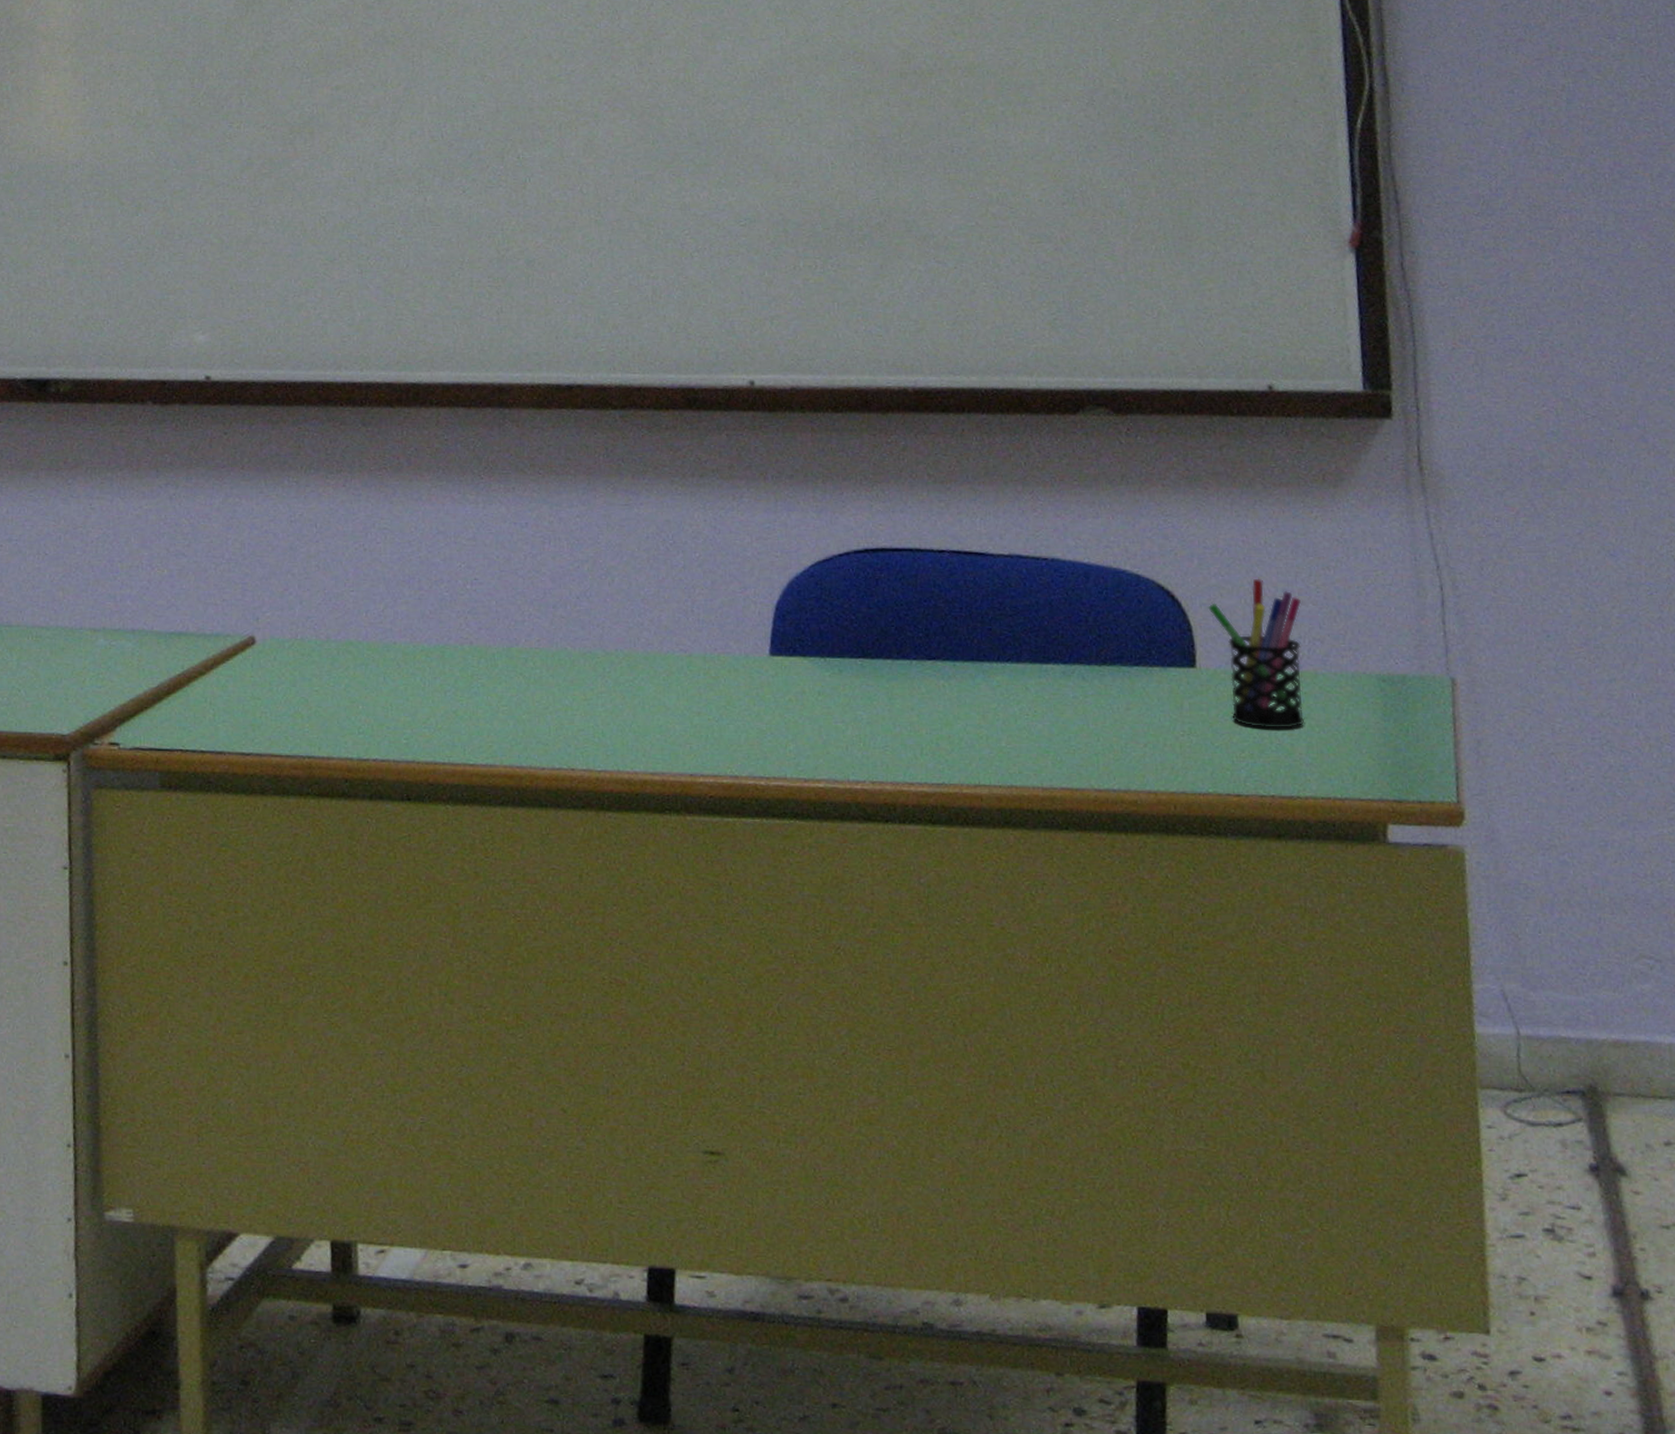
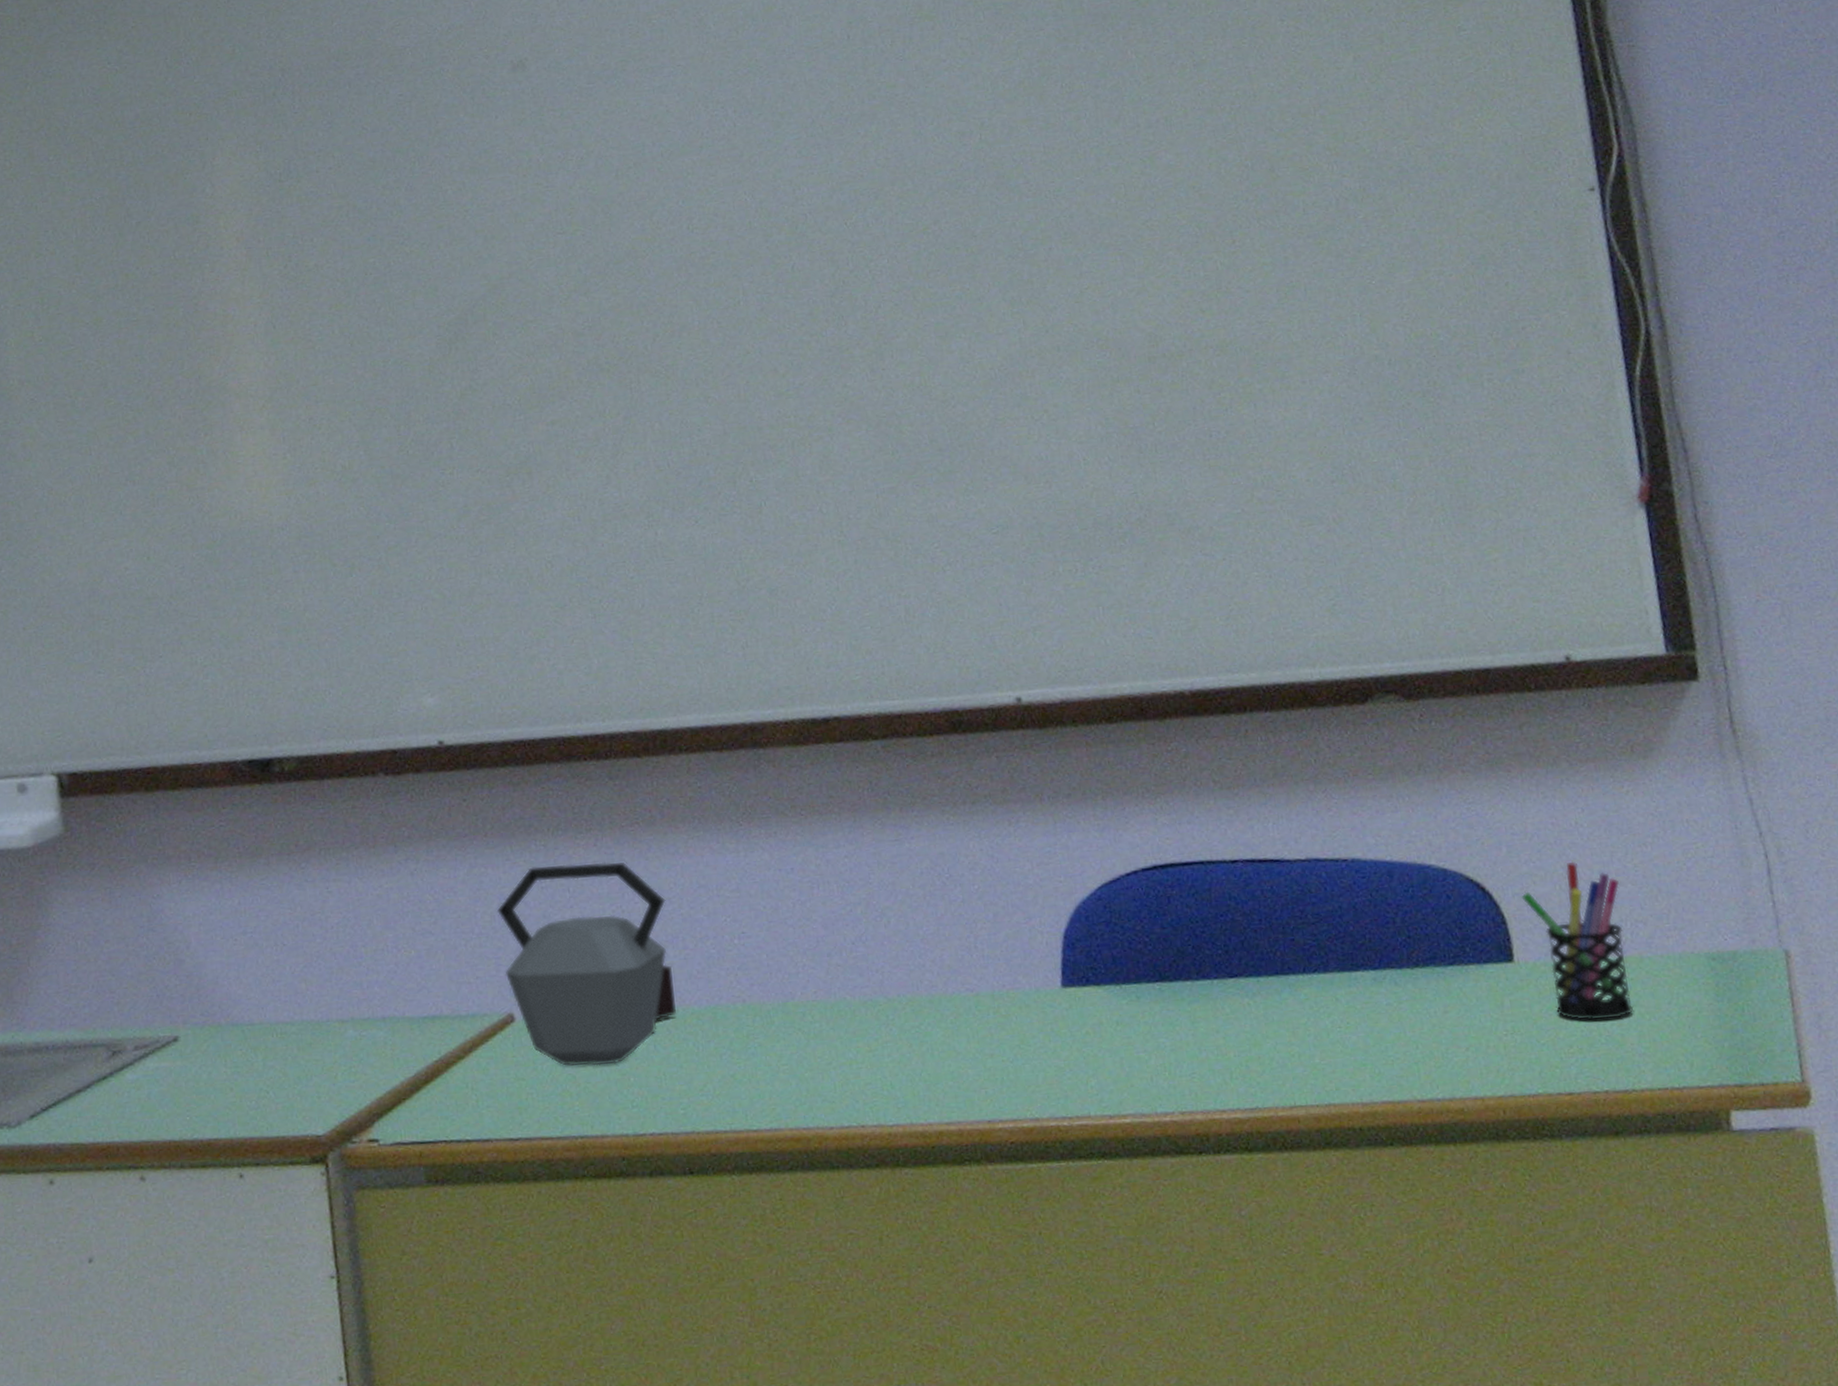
kettle: none [247,501,407,692] -> present [496,862,676,1066]

